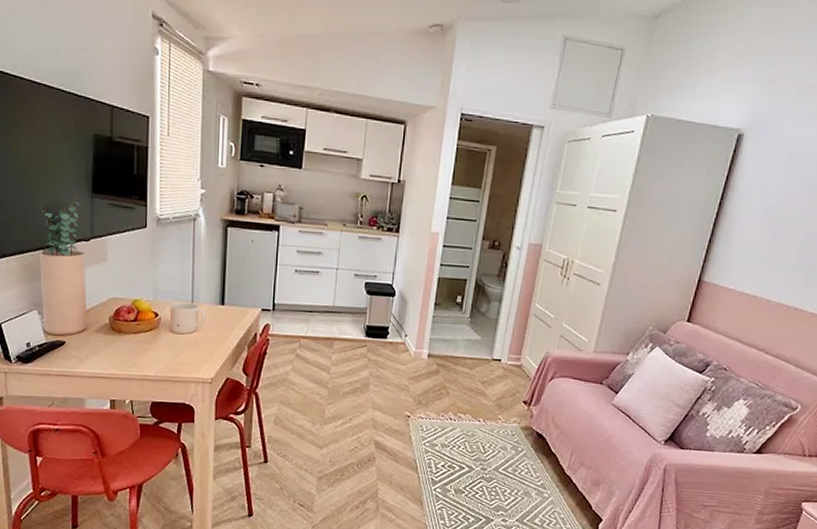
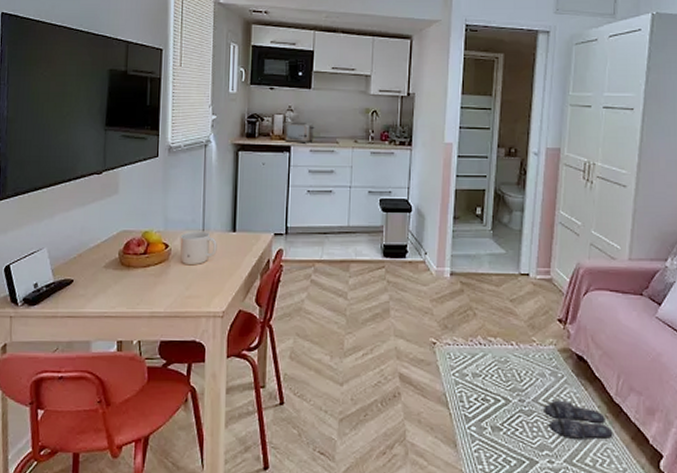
vase: present [39,193,87,336] -> none [51,128,97,274]
slippers: none [502,470,562,504] -> present [544,400,613,440]

